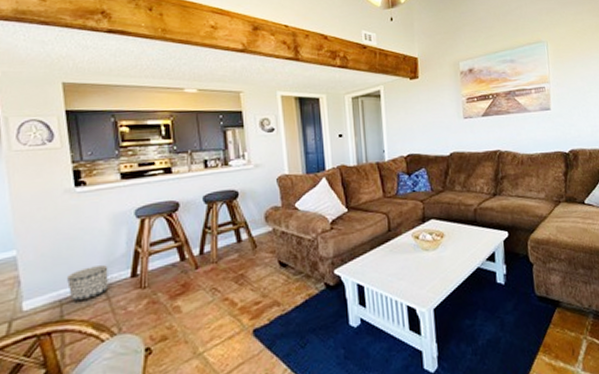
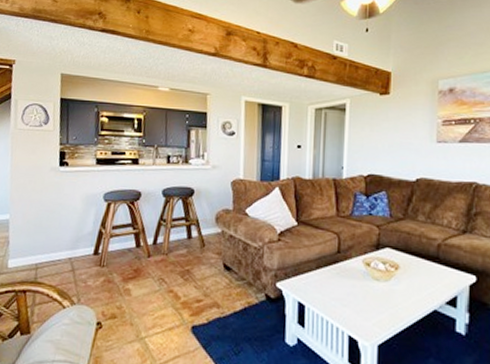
planter: present [67,265,108,301] -> none [43,239,77,269]

